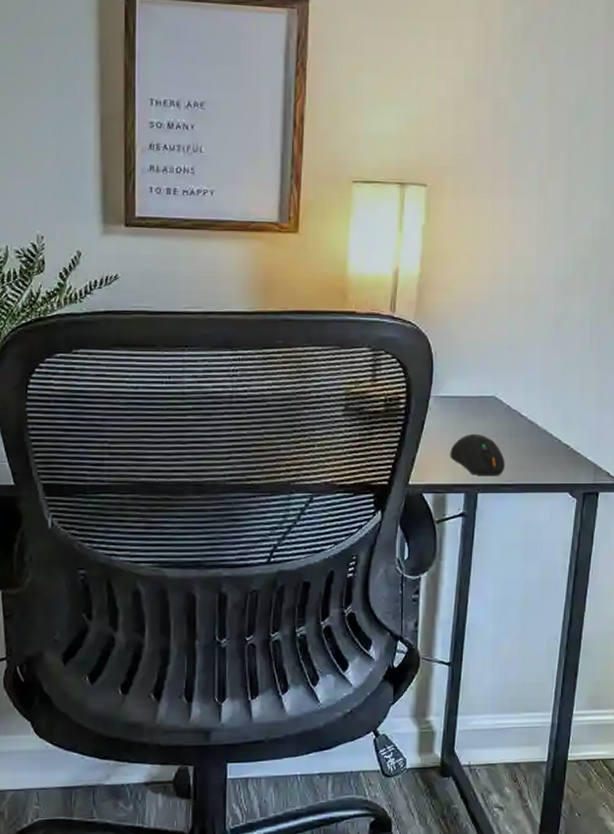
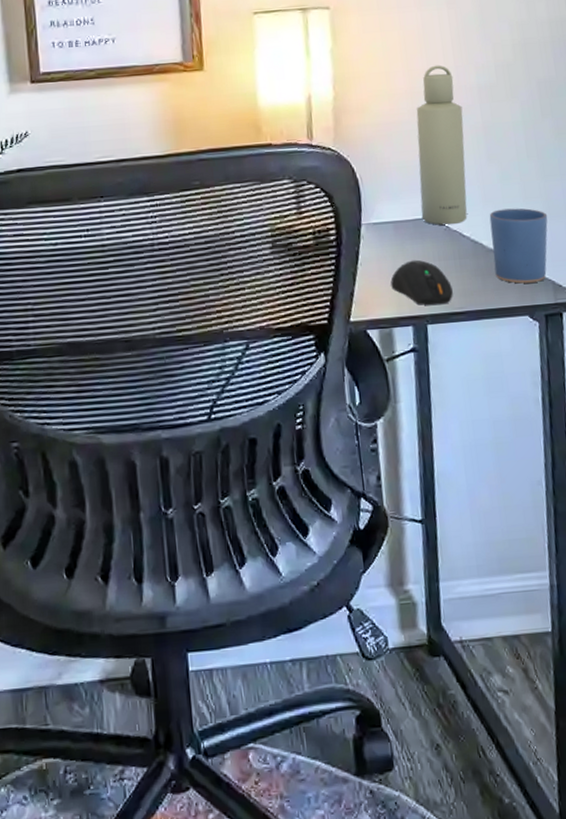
bottle: none [486,253,538,405] -> present [416,65,468,226]
mug: none [545,395,599,463] -> present [489,208,548,284]

